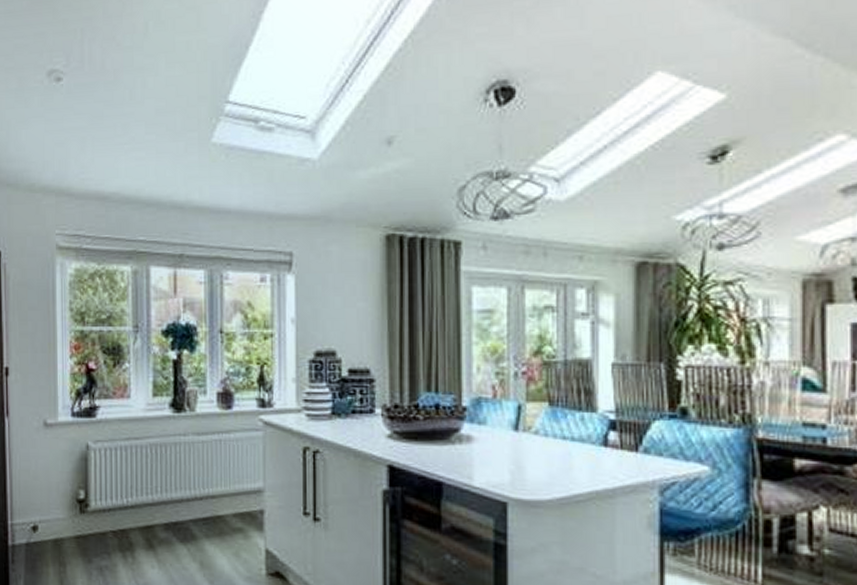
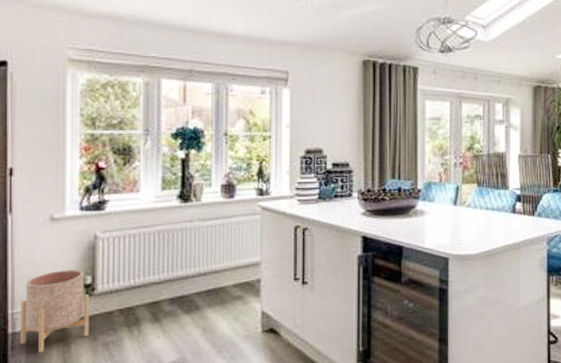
planter: none [19,481,84,571] -> present [20,269,90,353]

